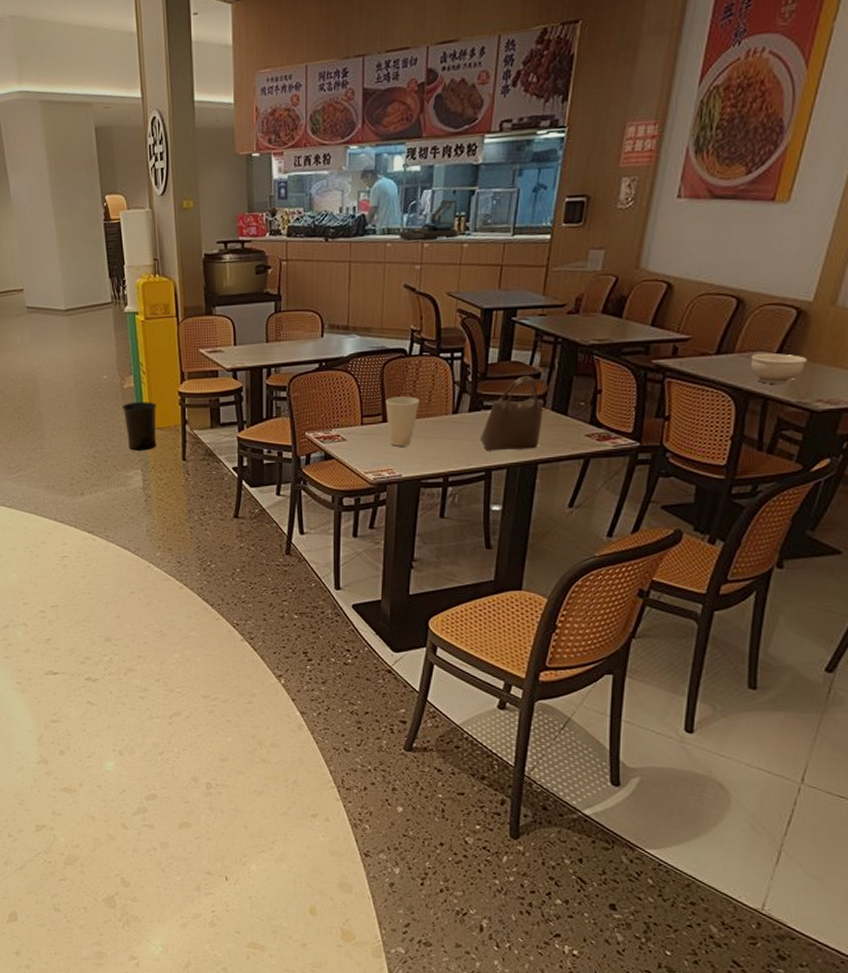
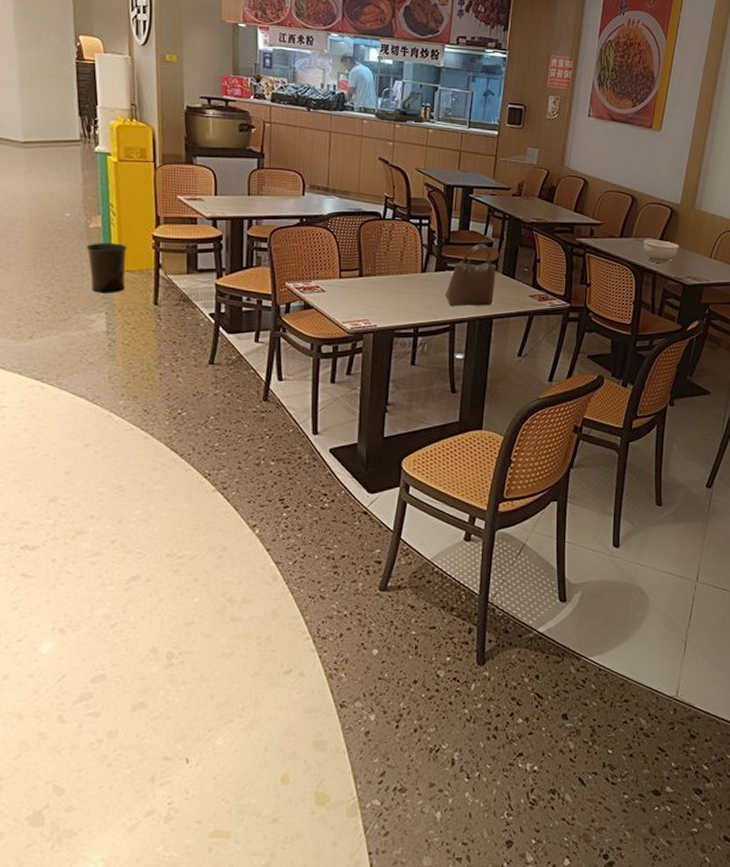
cup: present [385,396,420,446] -> none [362,254,393,299]

